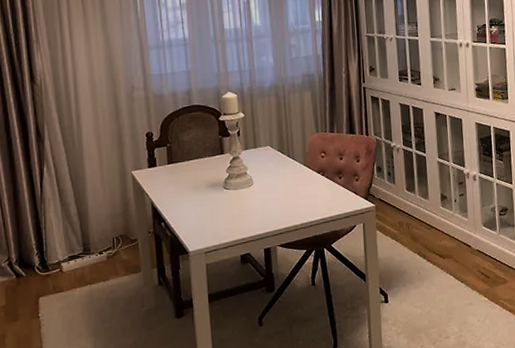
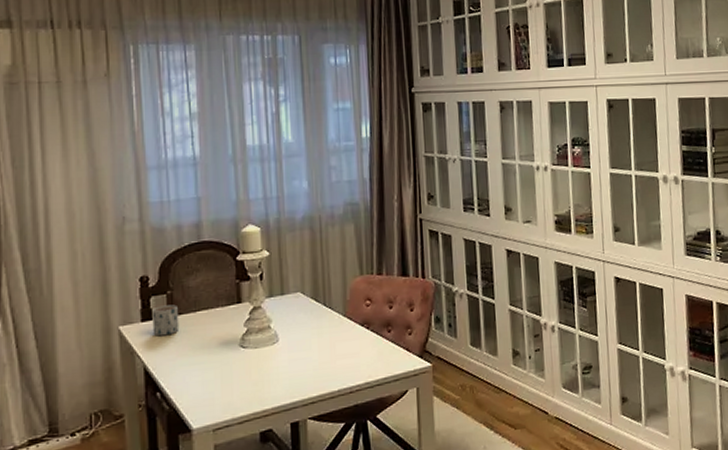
mug: none [156,155,177,179] -> present [152,304,180,336]

